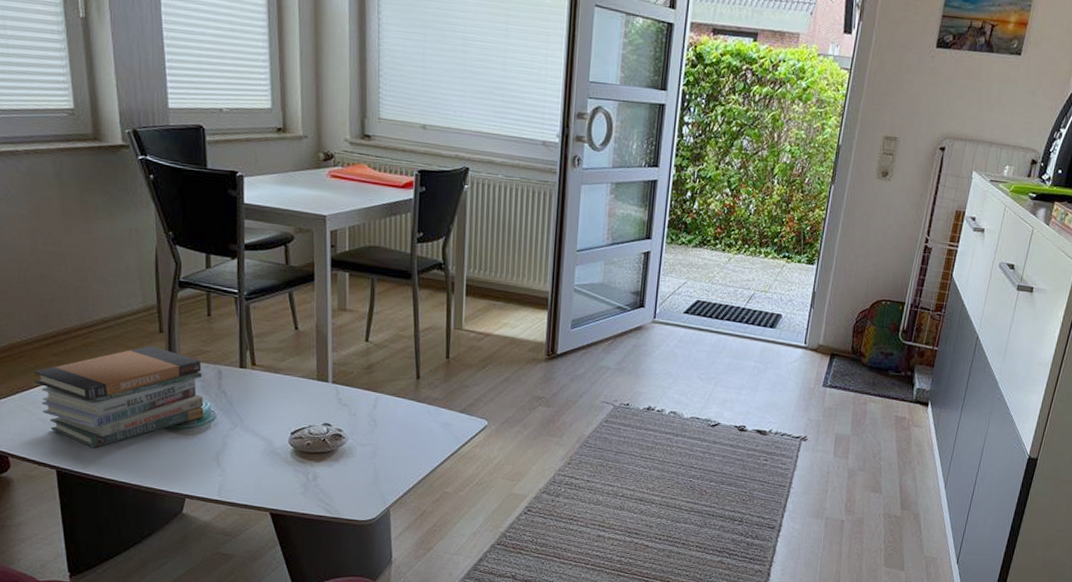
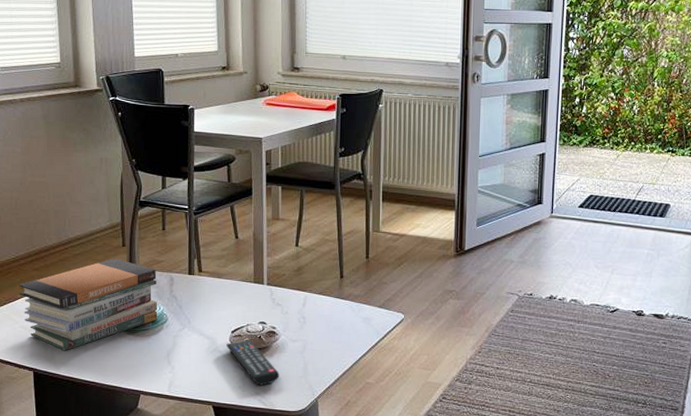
remote control: none [285,441,347,492] -> present [226,339,280,386]

